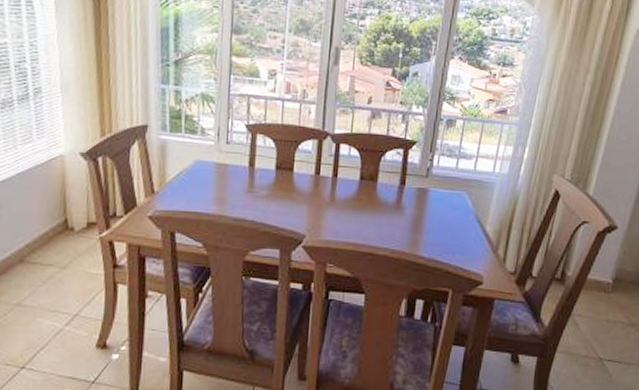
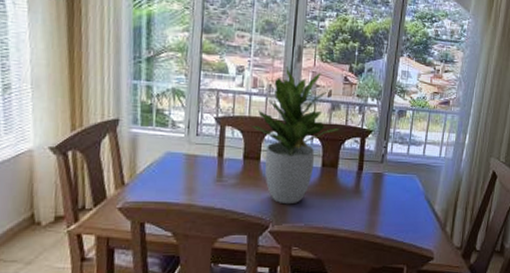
potted plant: none [283,70,379,219] -> present [250,66,339,205]

